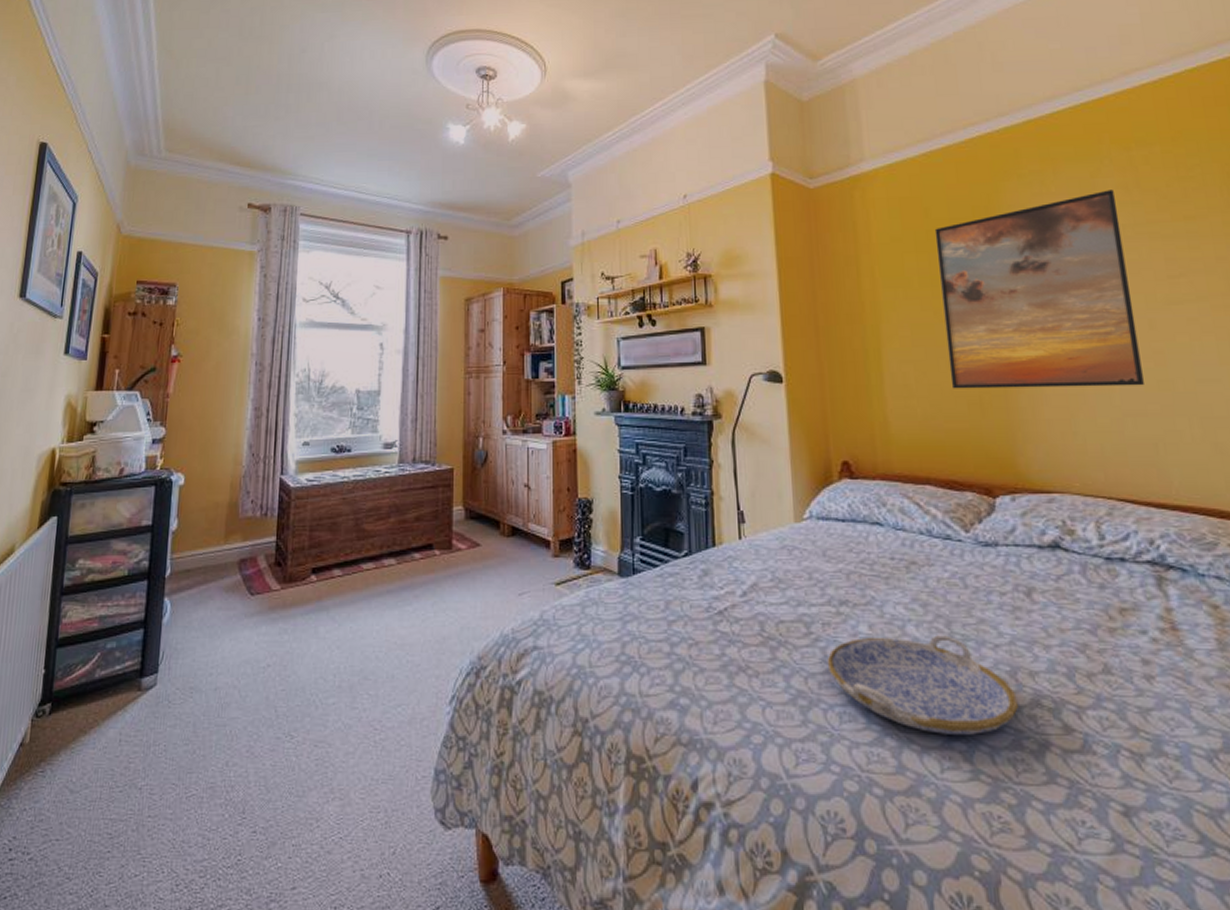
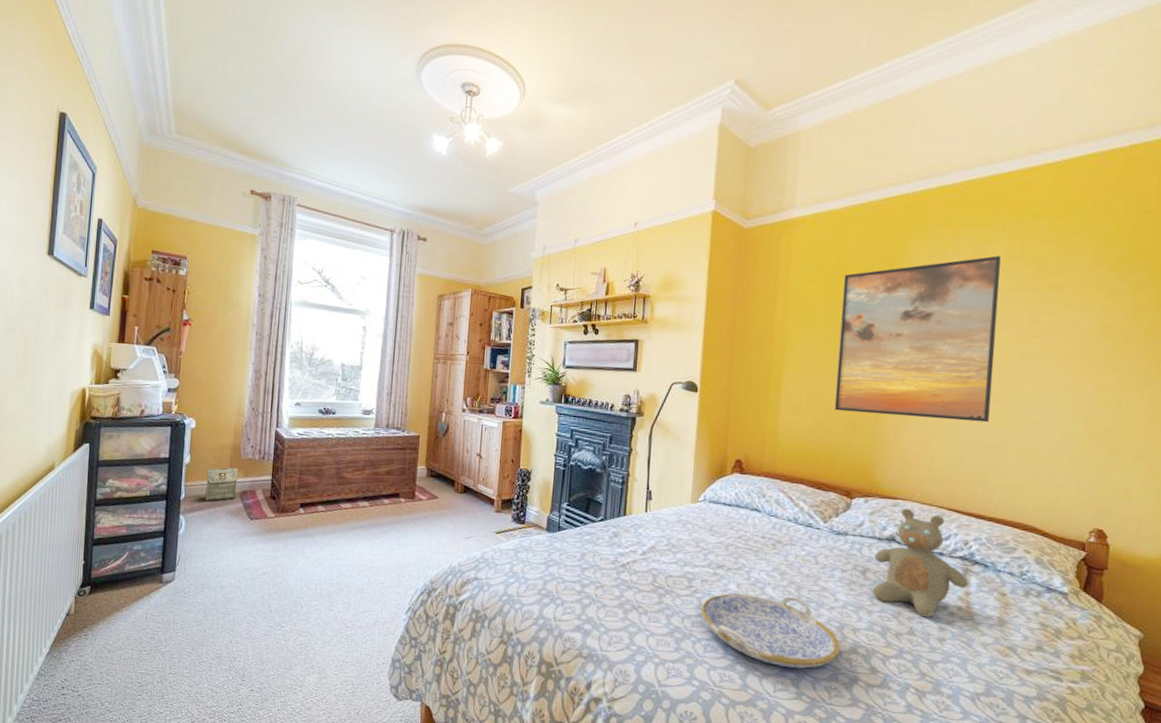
bag: none [195,531,236,576] -> present [205,467,239,501]
teddy bear: none [1038,503,1168,648] -> present [873,508,969,618]

